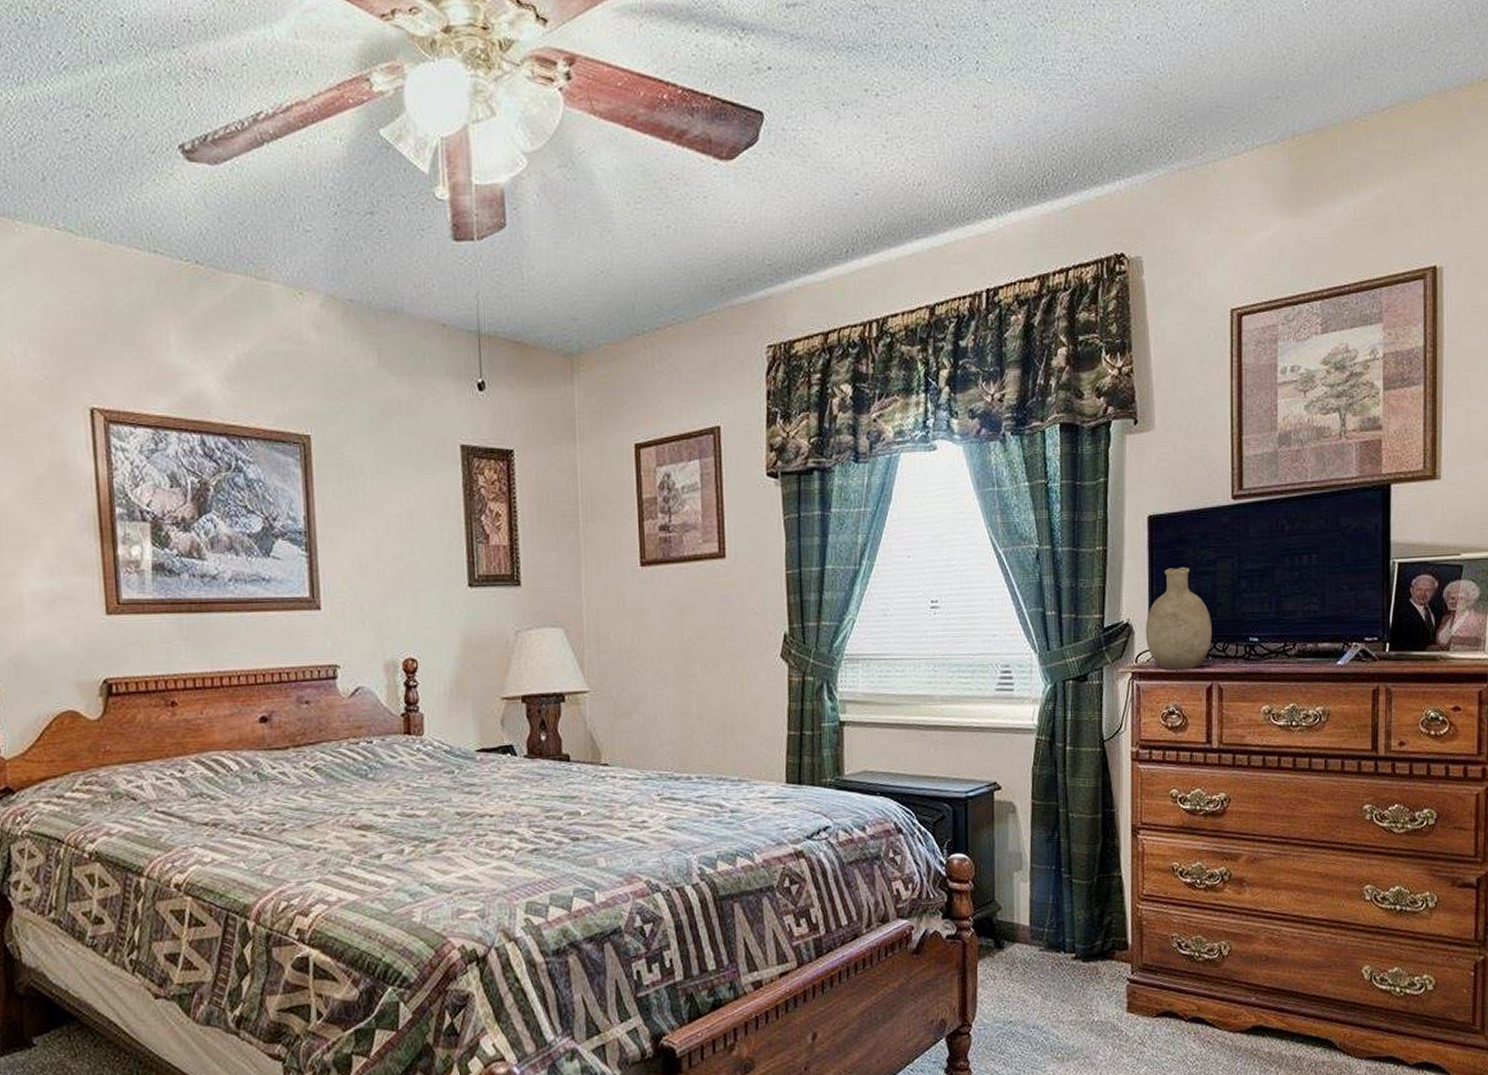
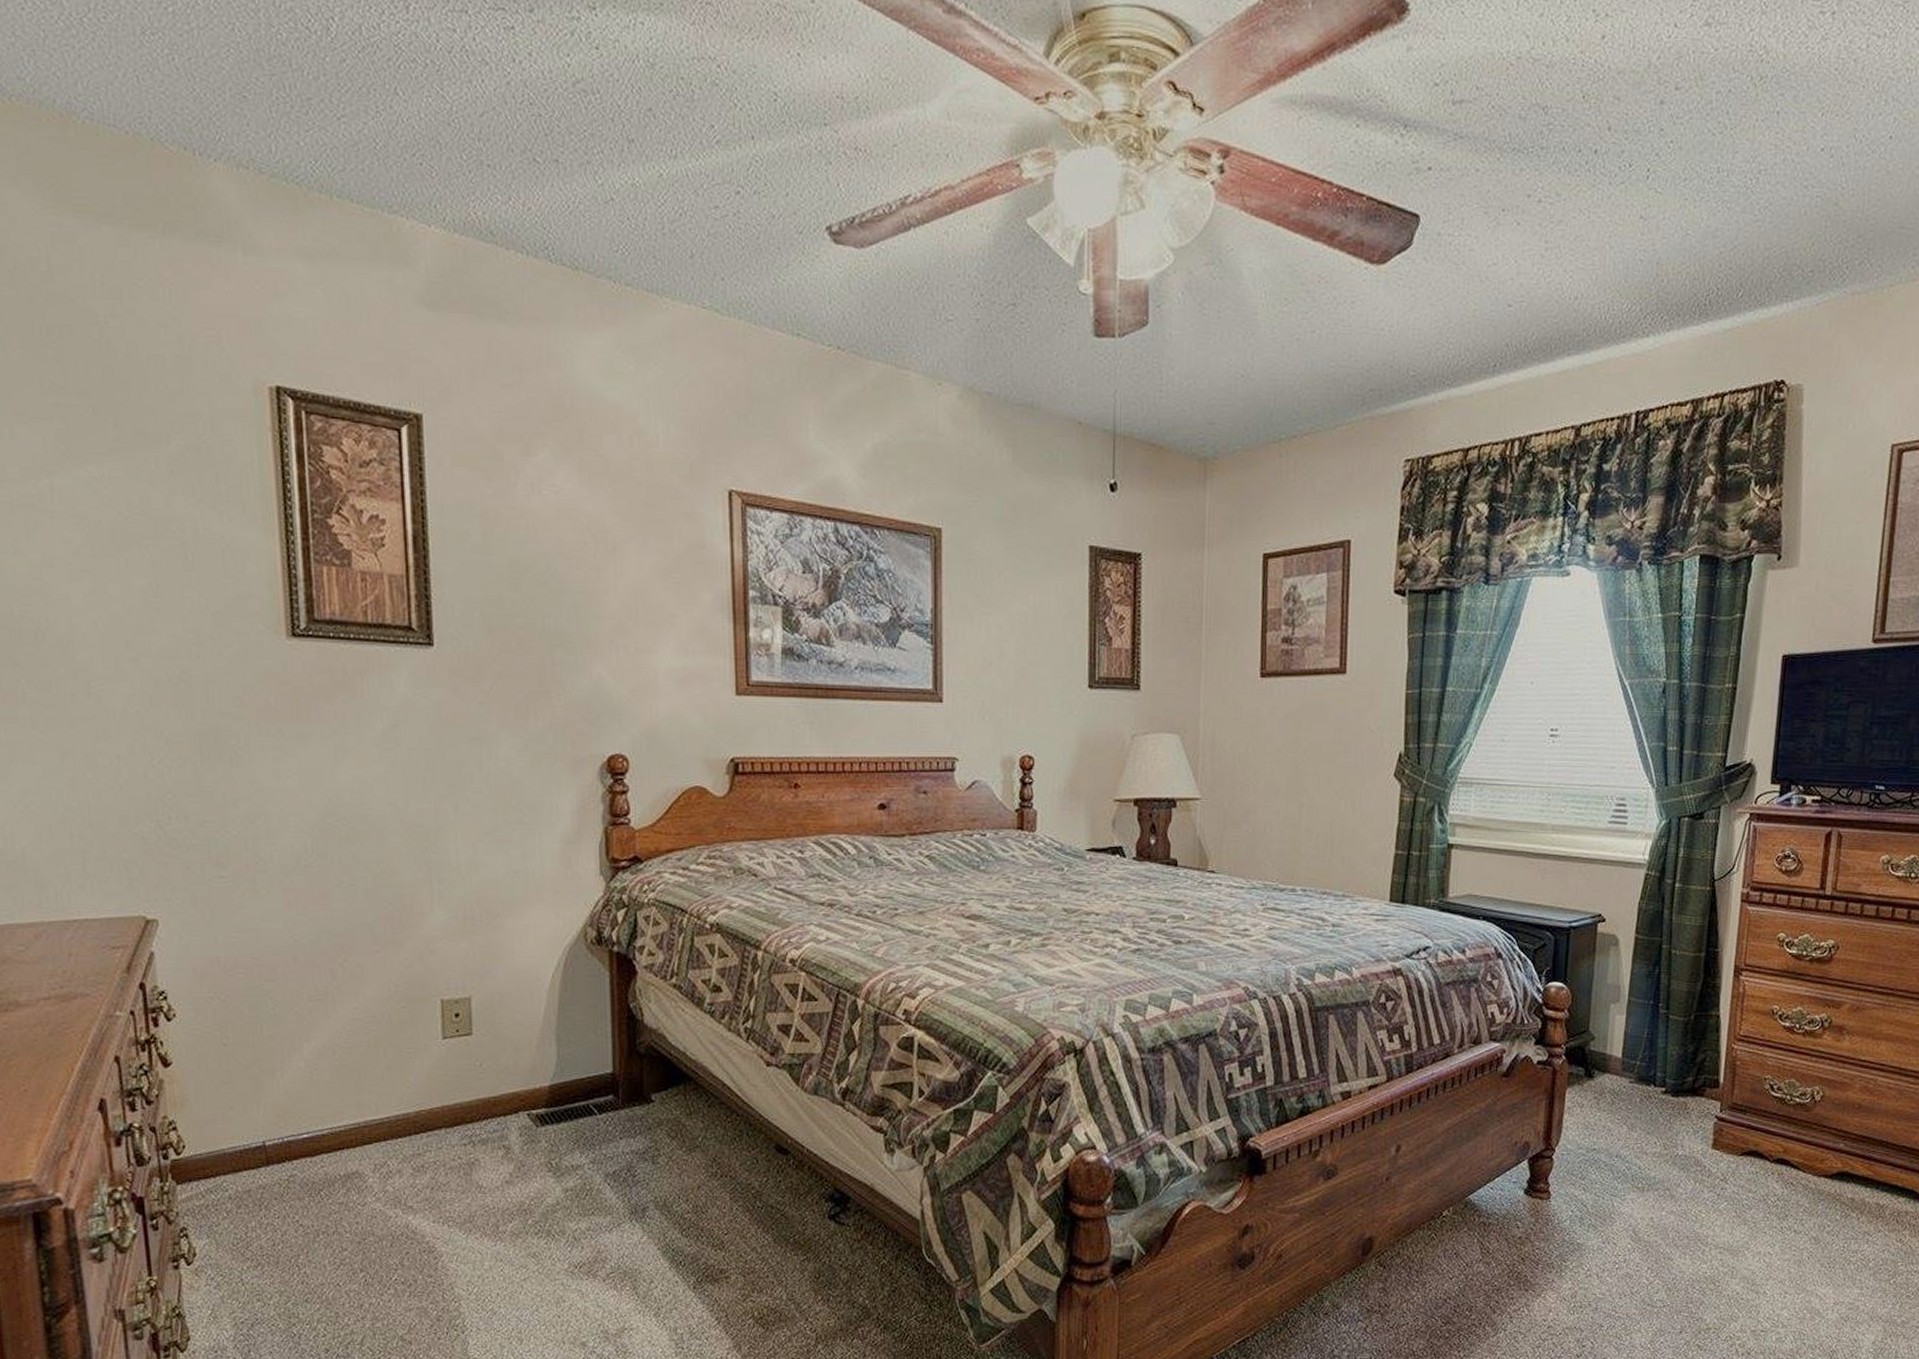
decorative vase: present [1145,566,1212,671] -> none [1767,709,1838,815]

